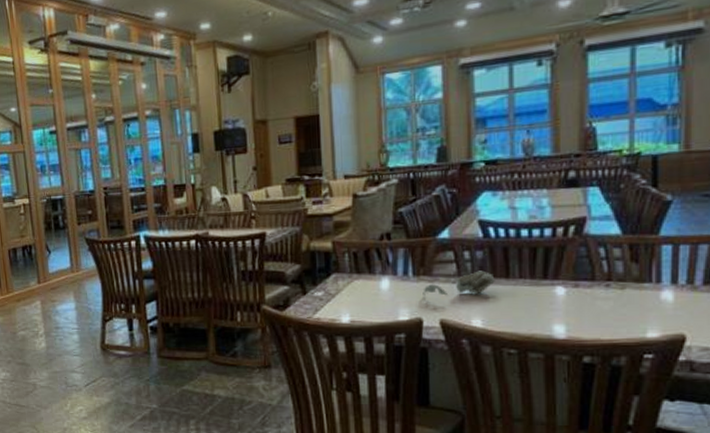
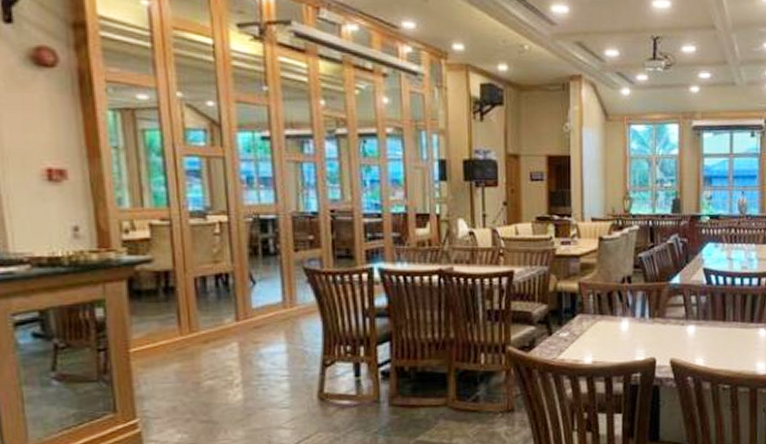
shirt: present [423,270,495,297] -> none [657,314,715,338]

